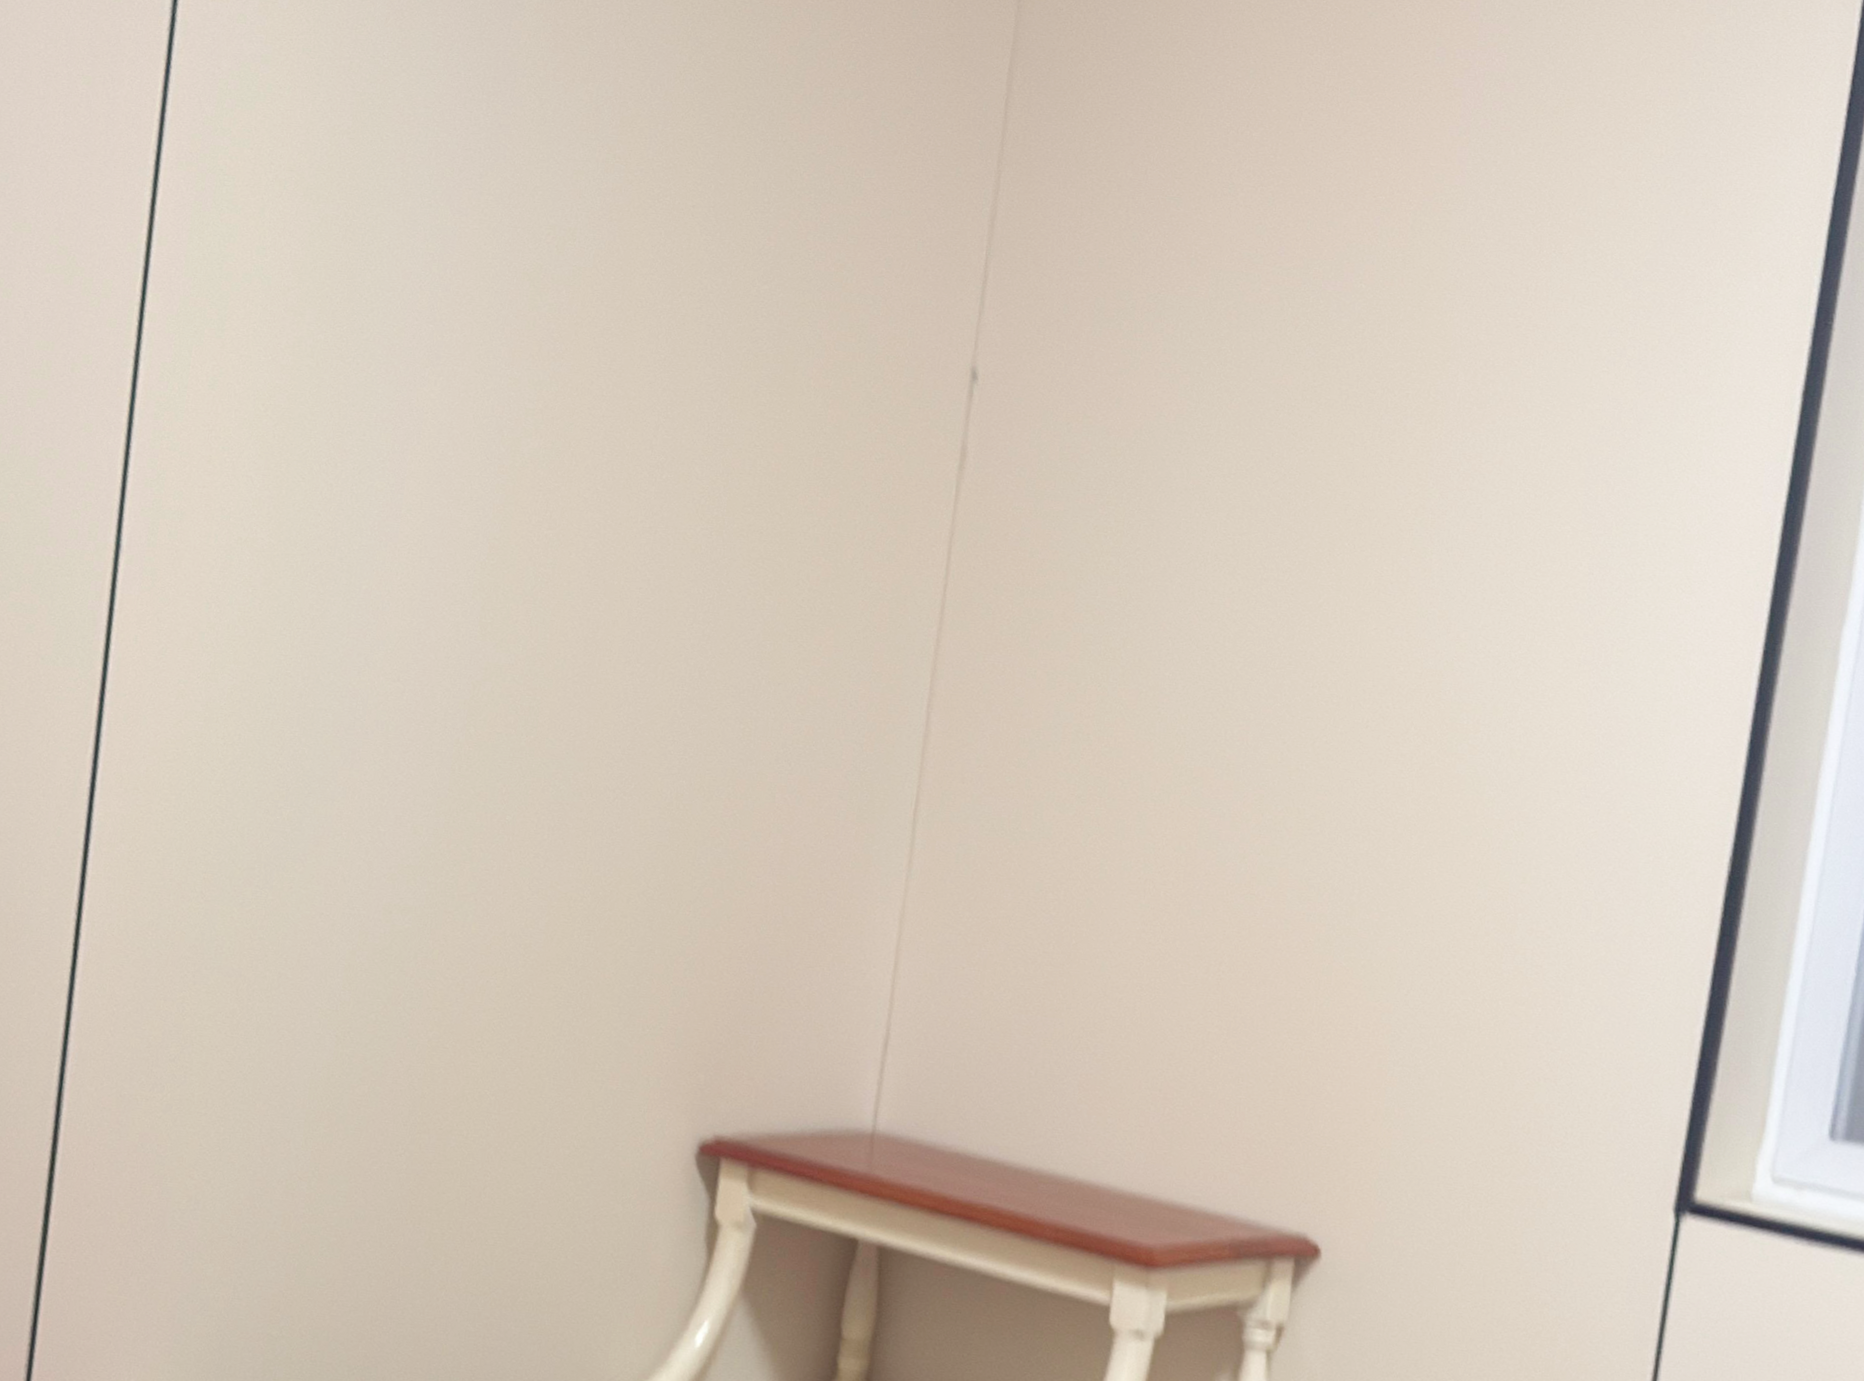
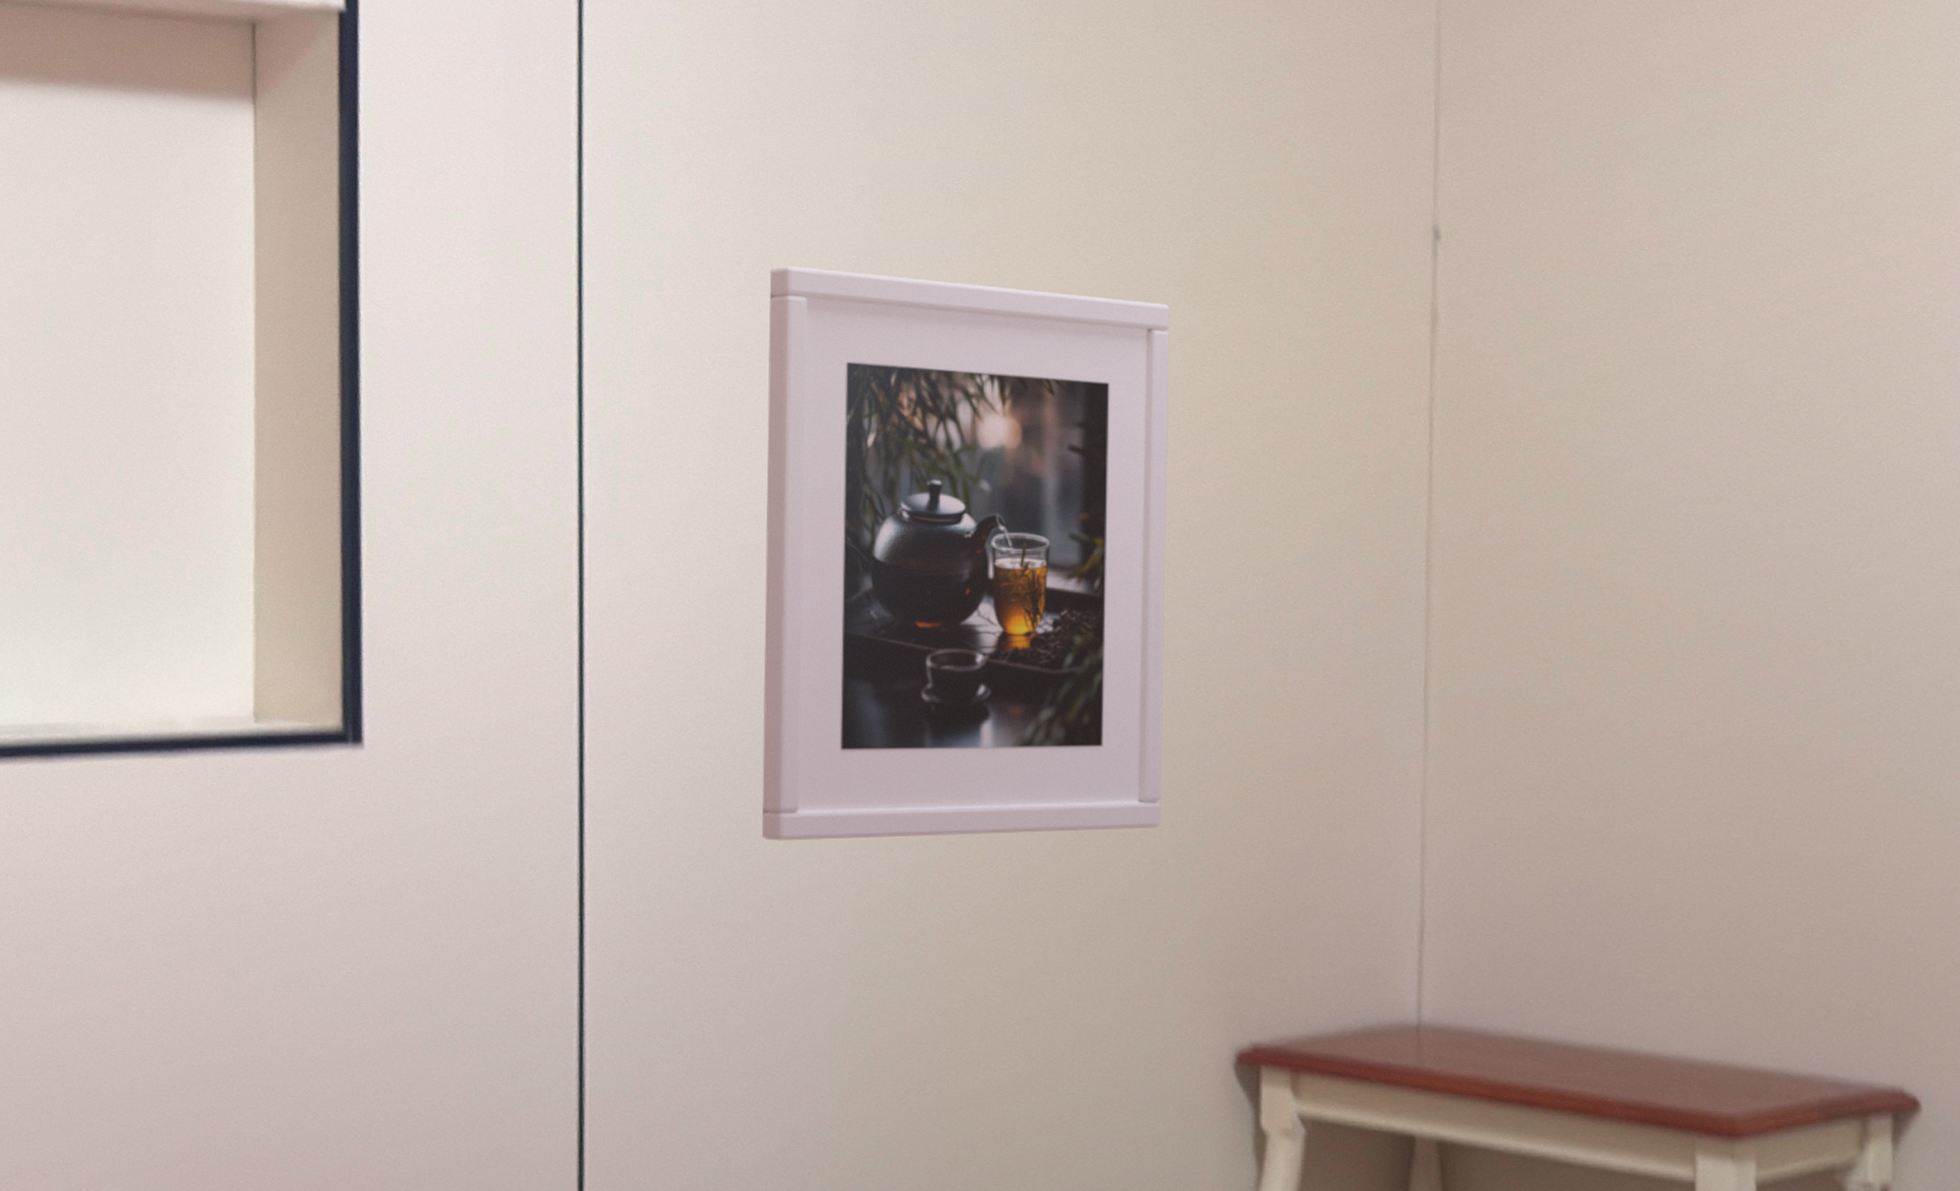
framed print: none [264,322,716,919] -> present [762,266,1170,841]

